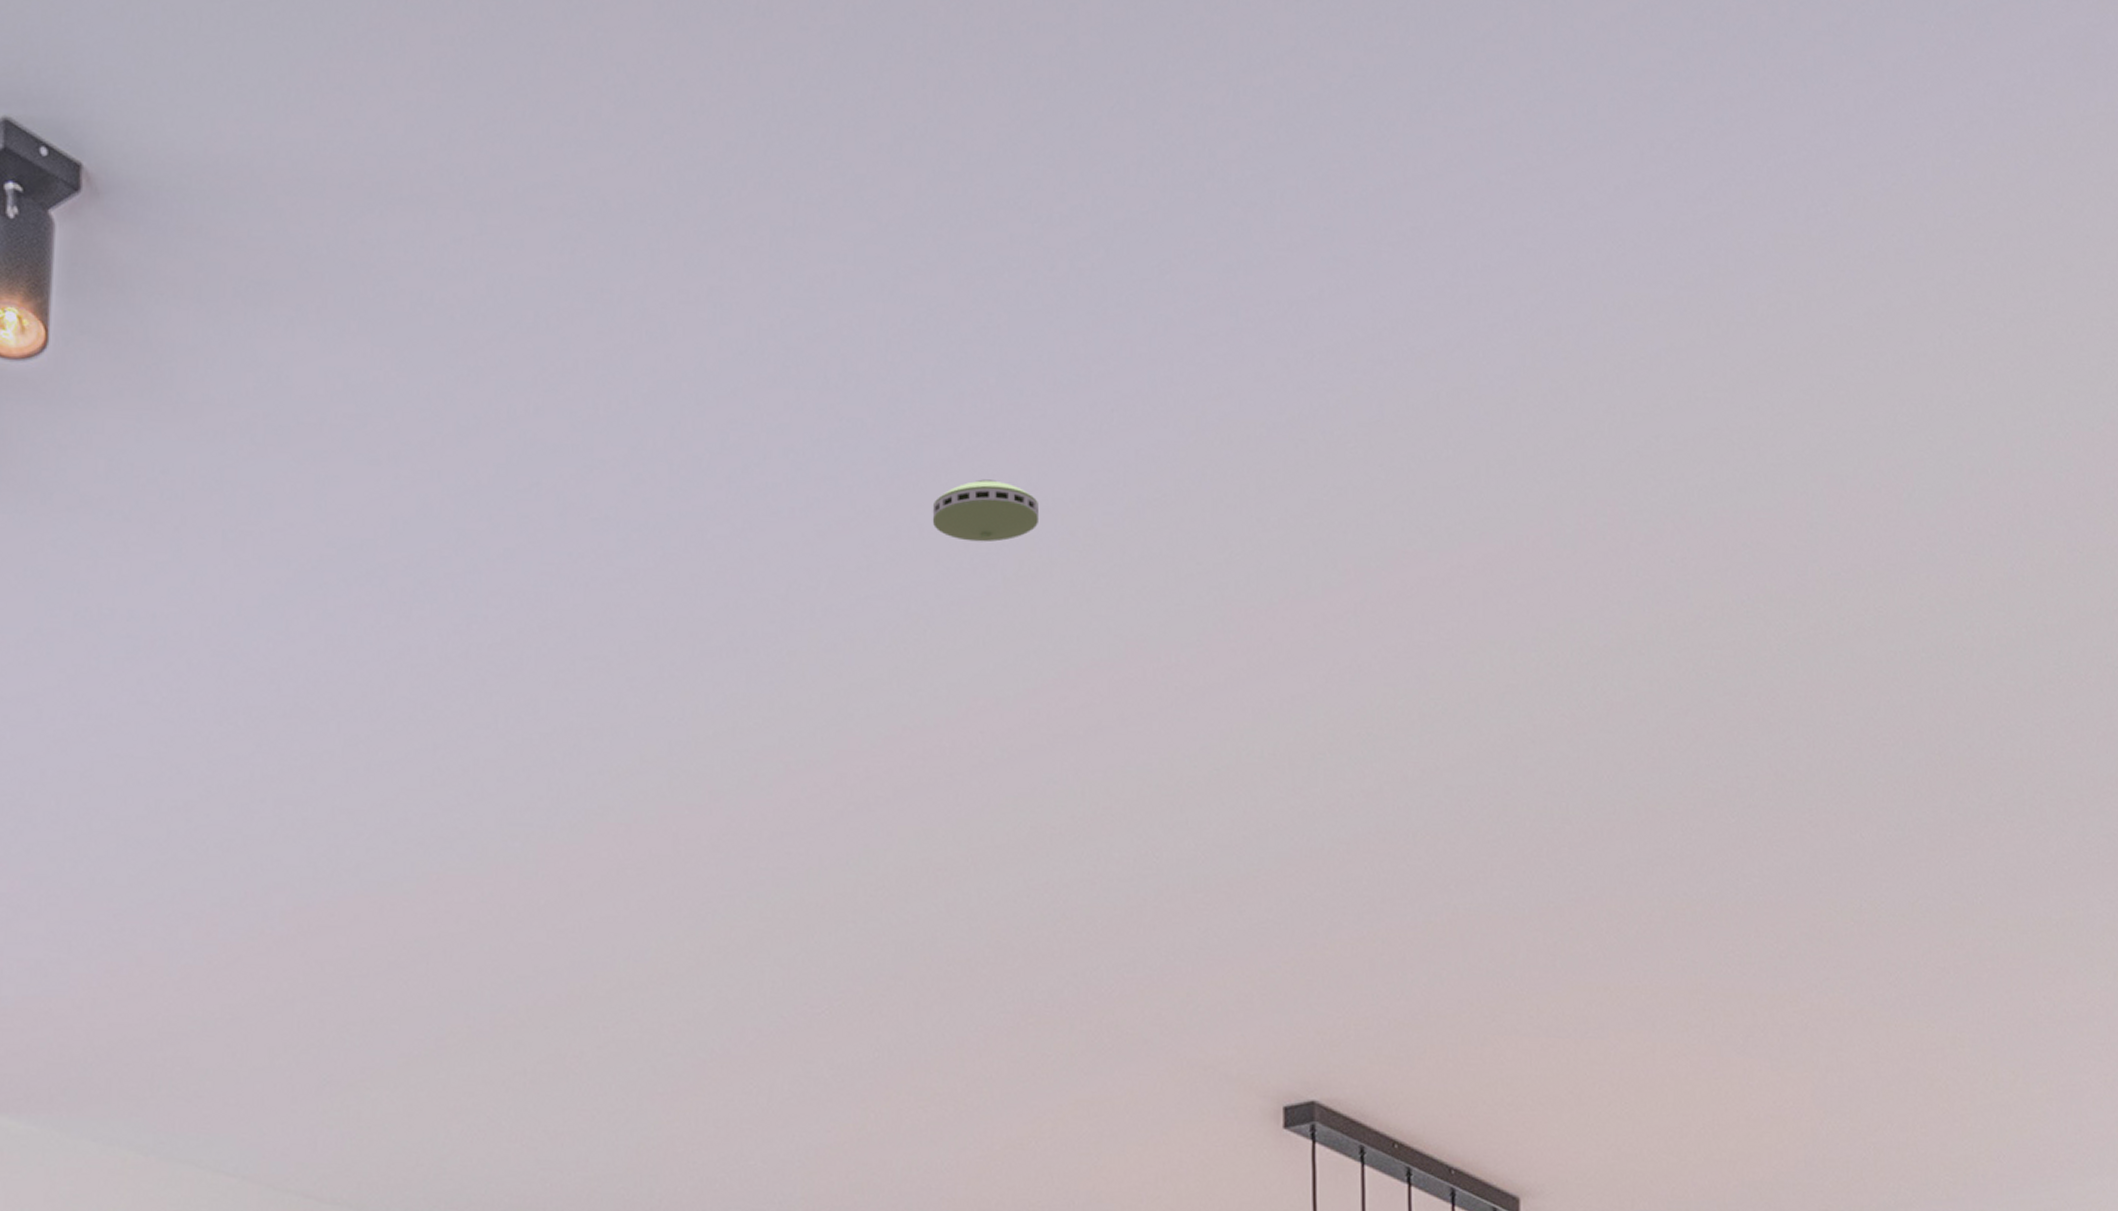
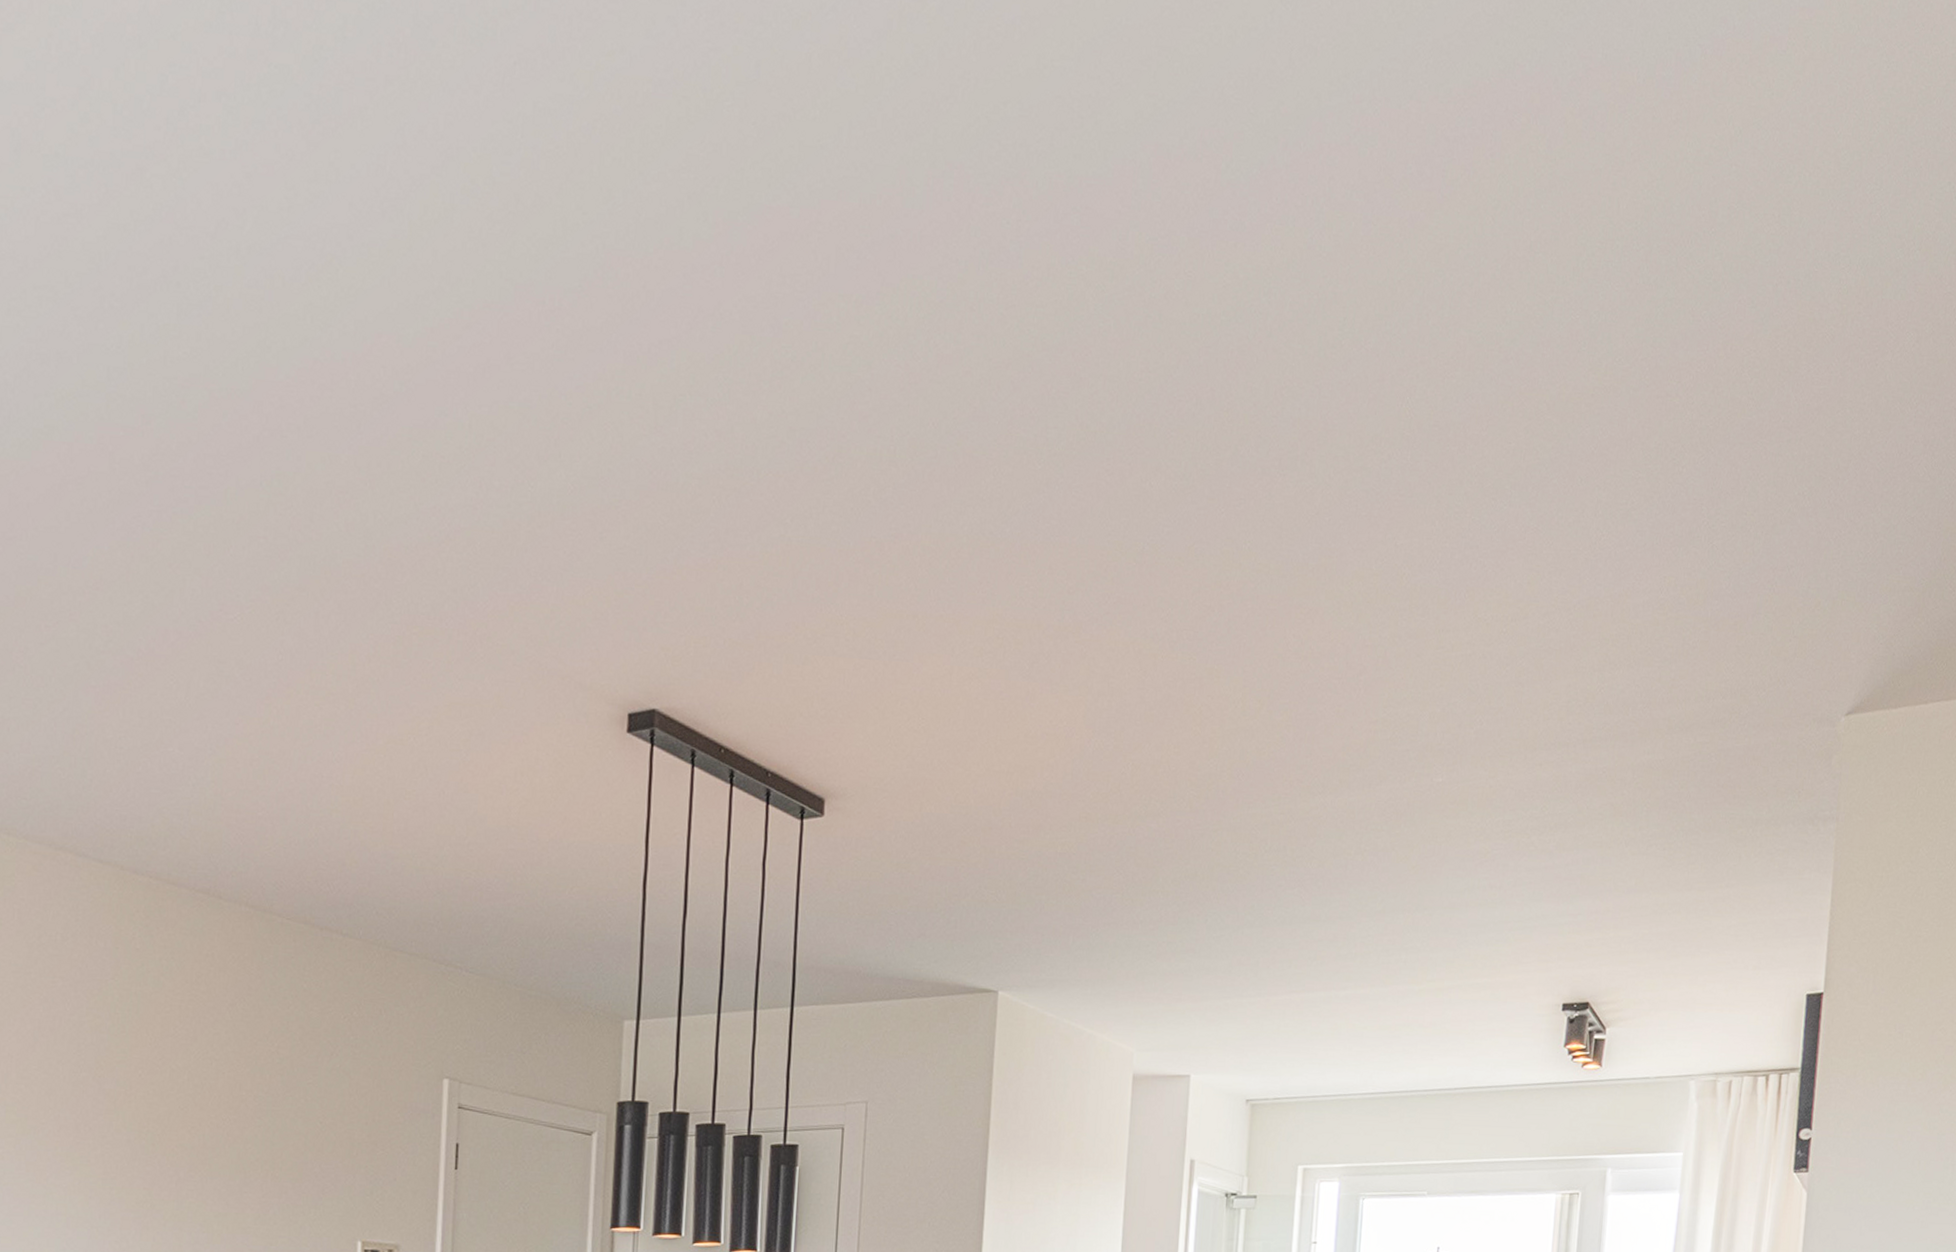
smoke detector: present [932,479,1038,542] -> none [348,127,444,188]

